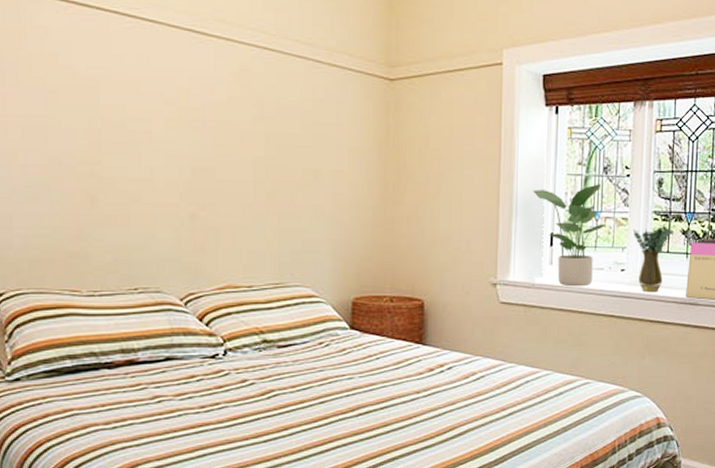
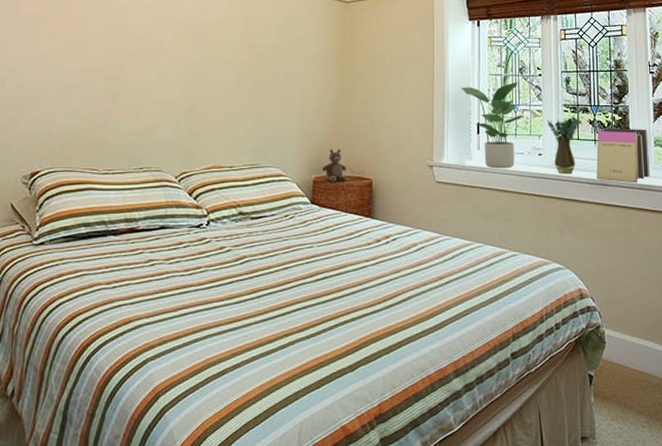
bear: none [362,264,394,304] -> present [321,149,347,182]

